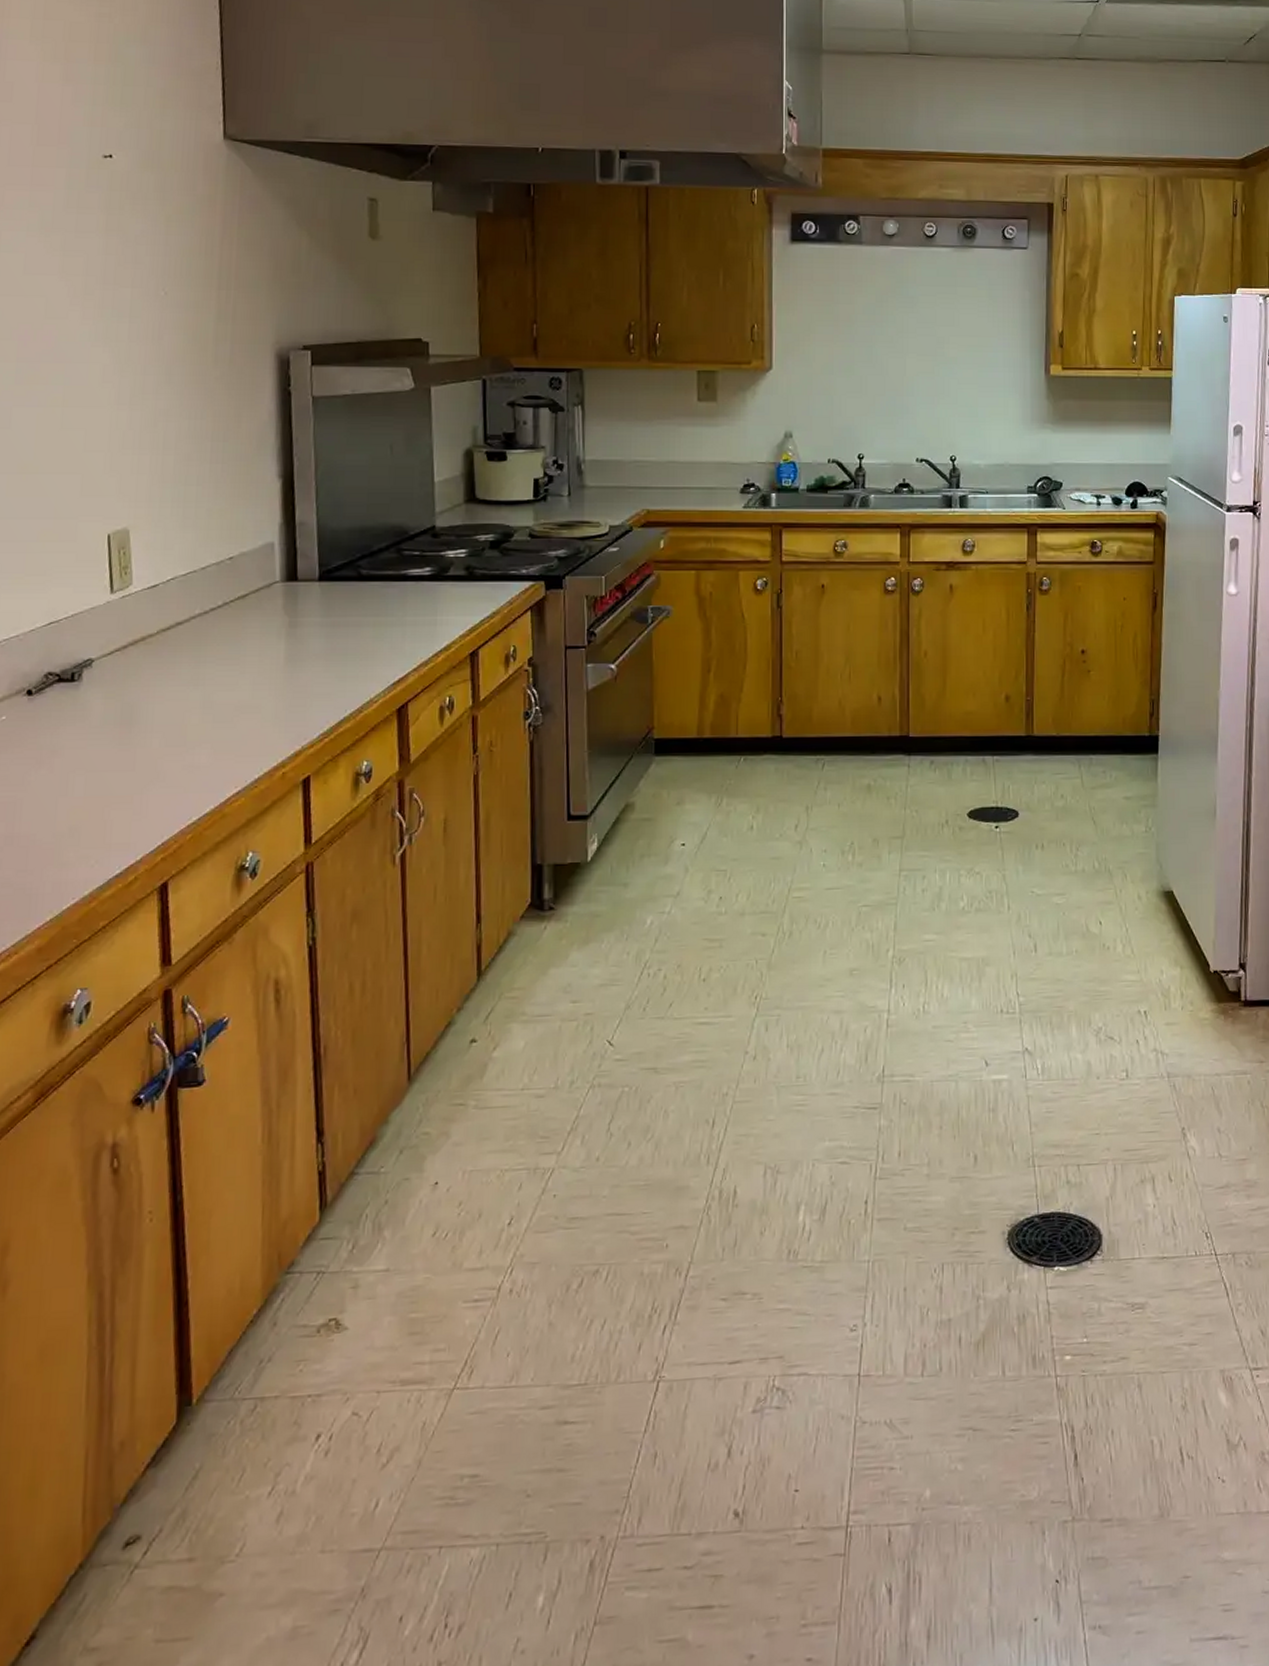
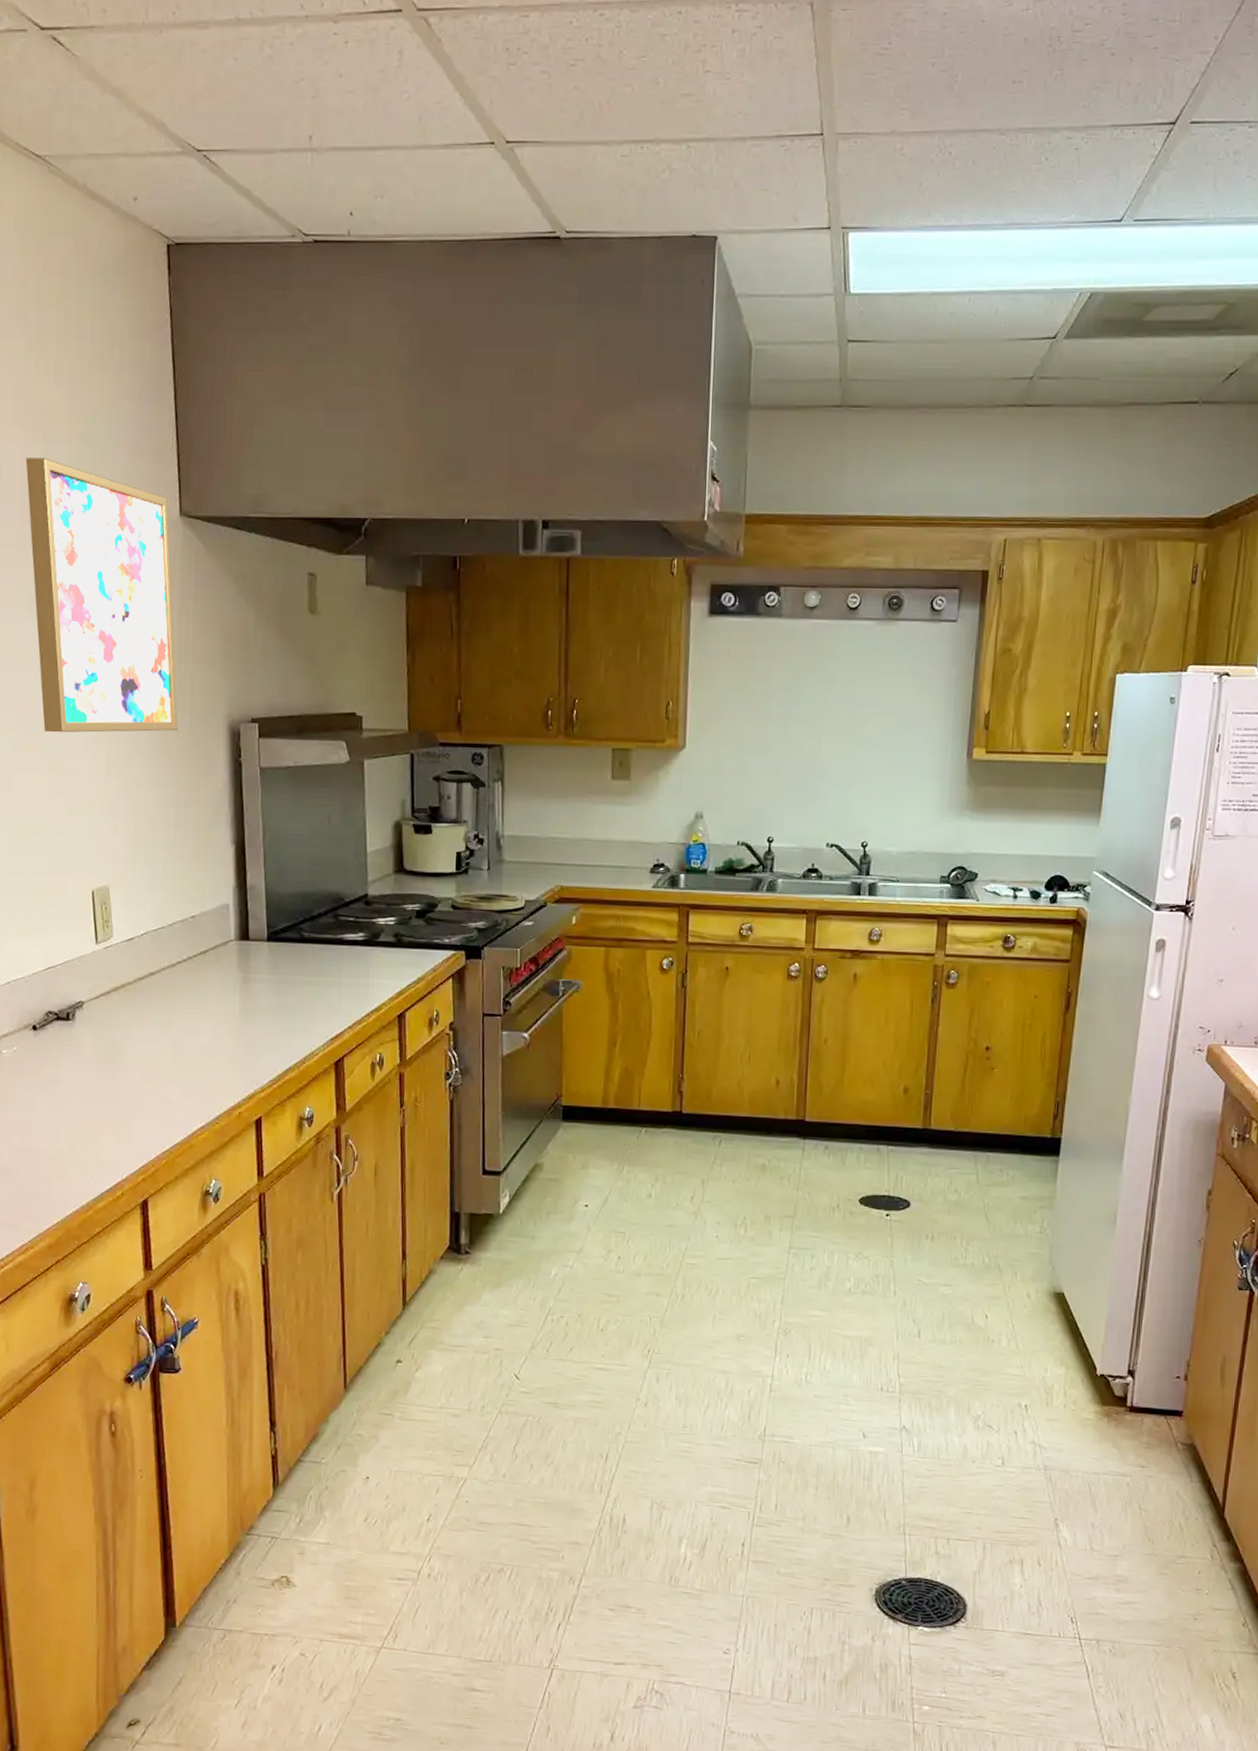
wall art: none [43,76,218,364] -> present [25,458,179,733]

